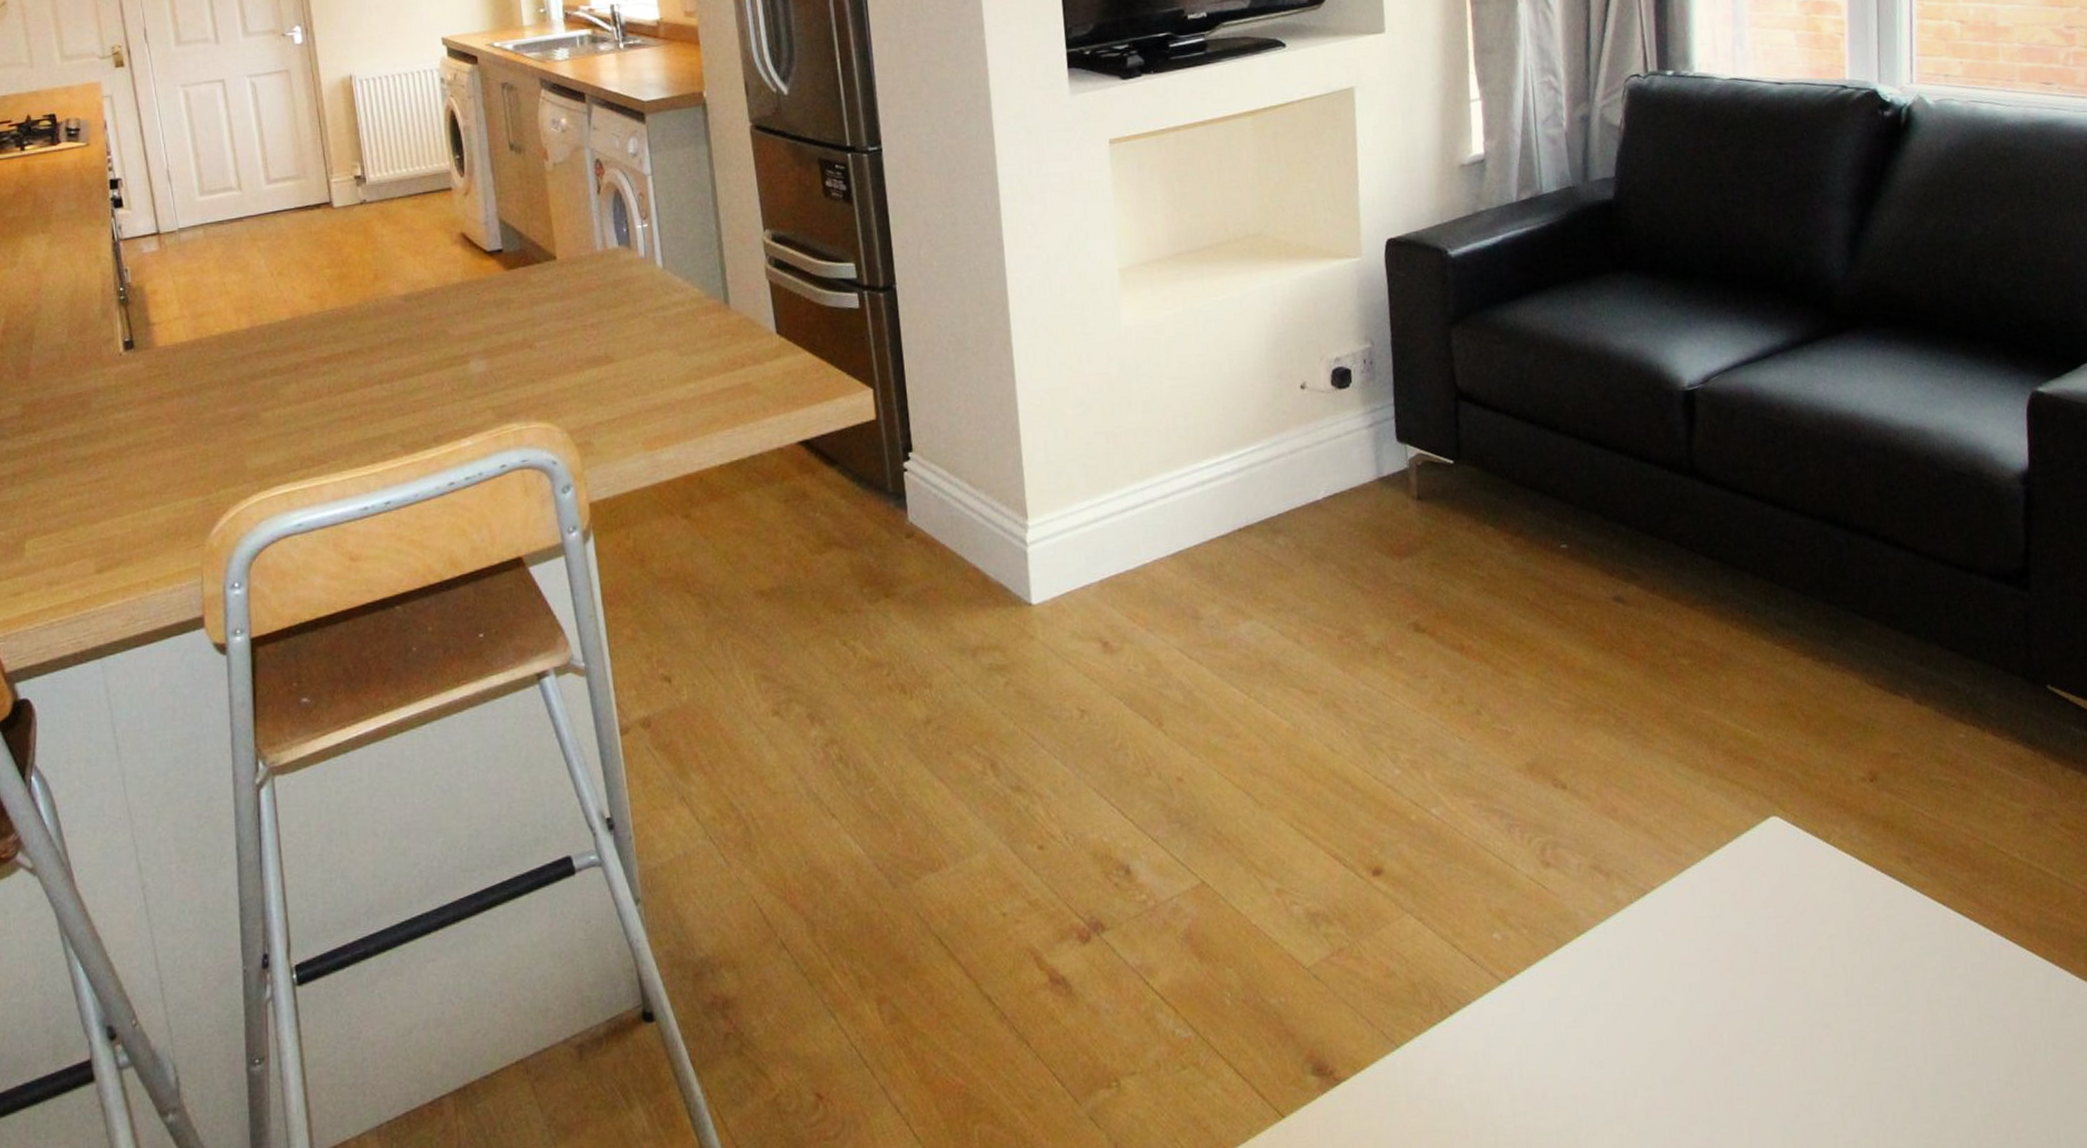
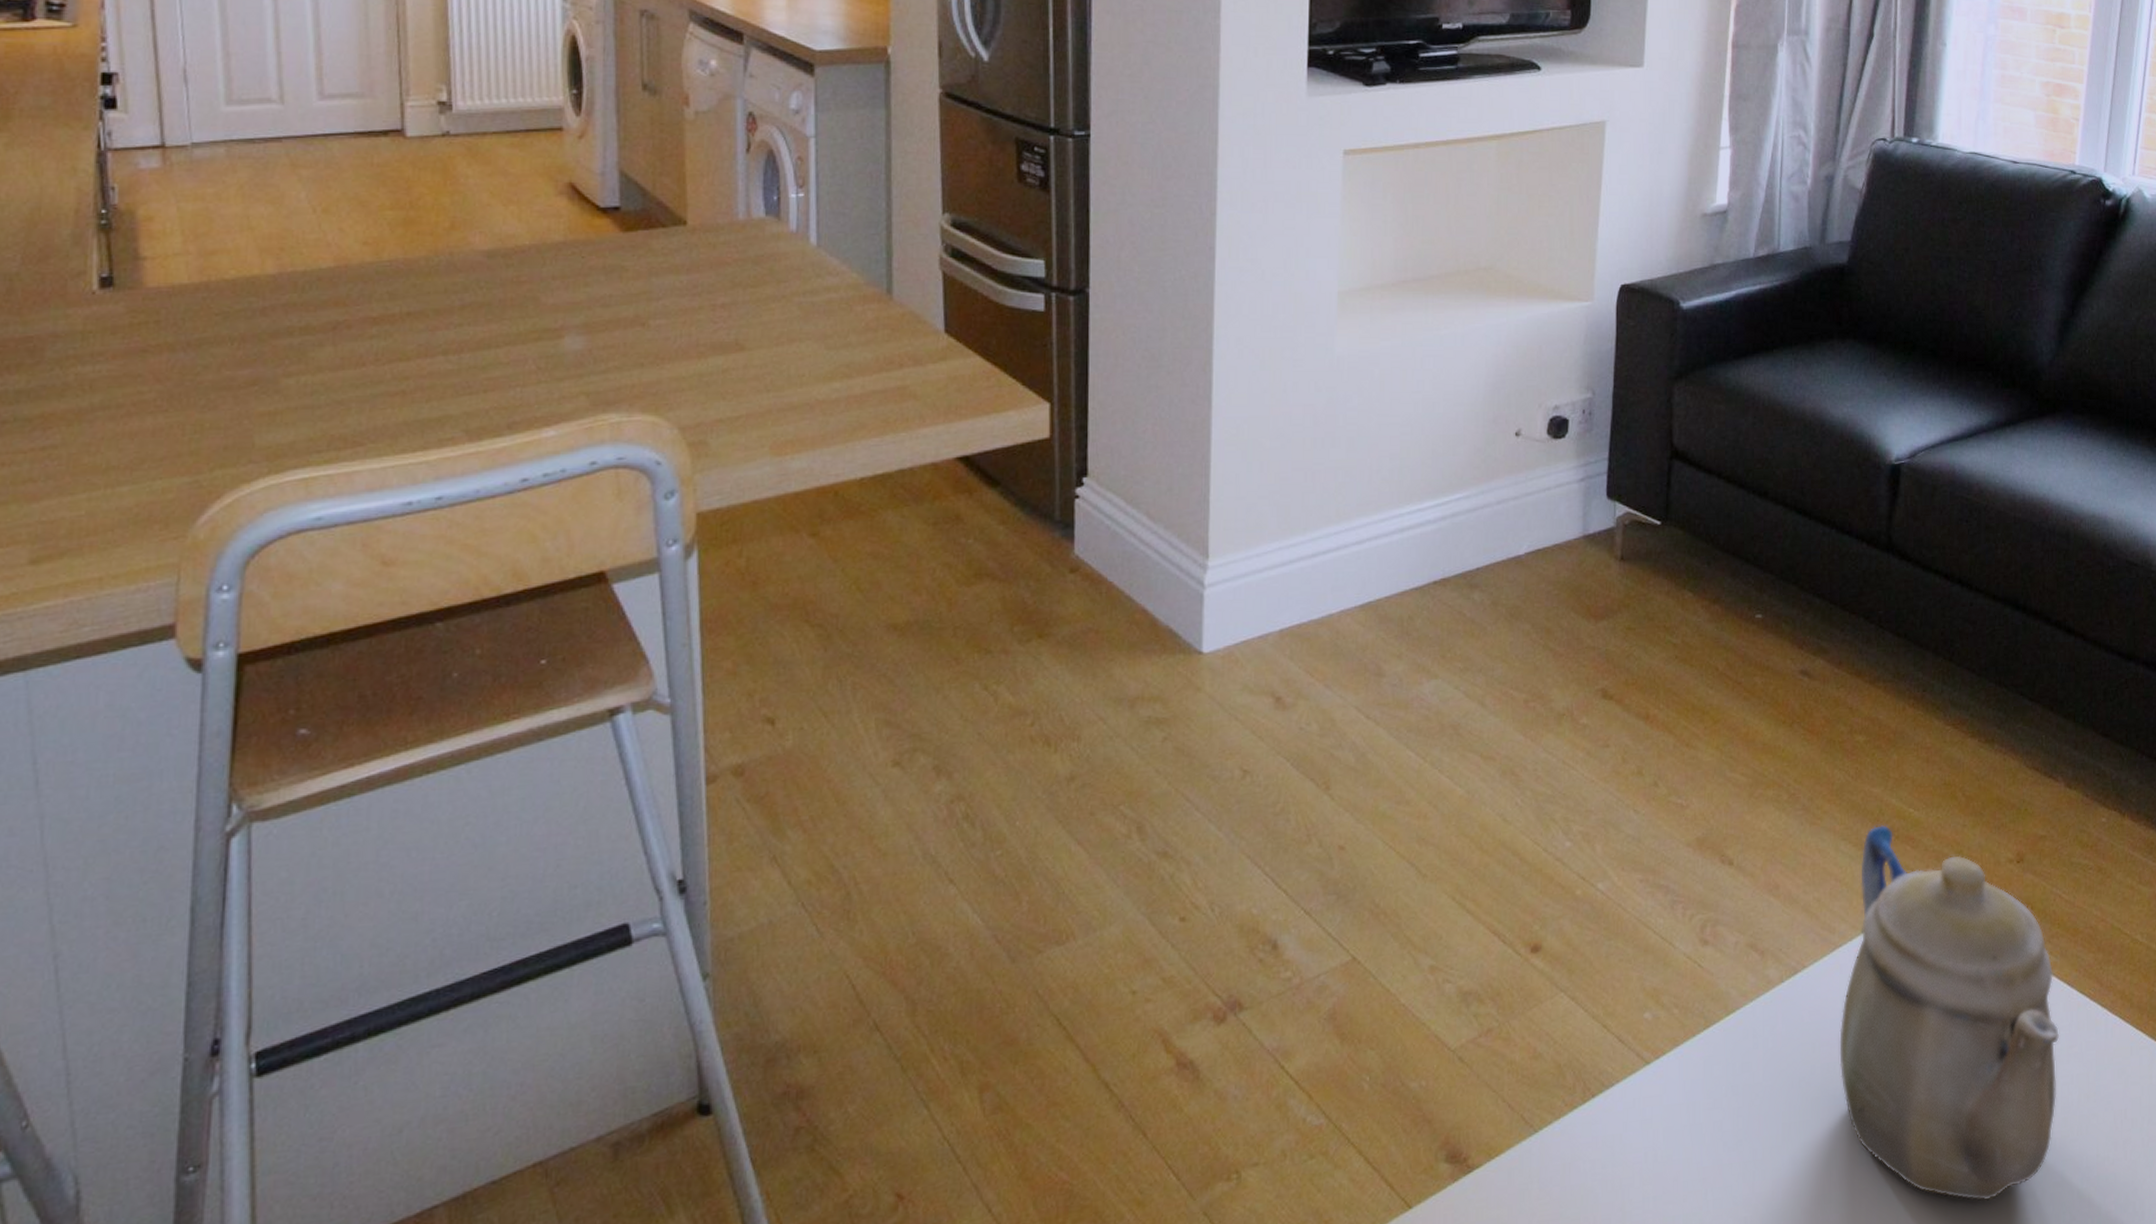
teapot: none [1698,746,1946,1125] -> present [1839,825,2059,1201]

